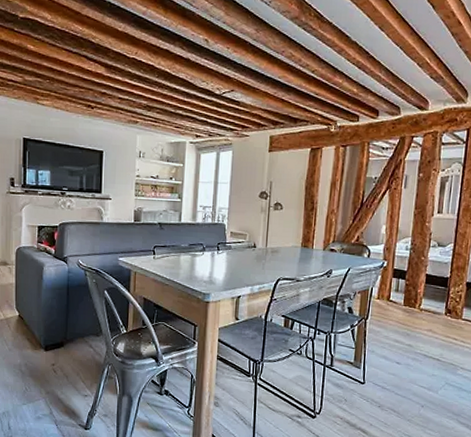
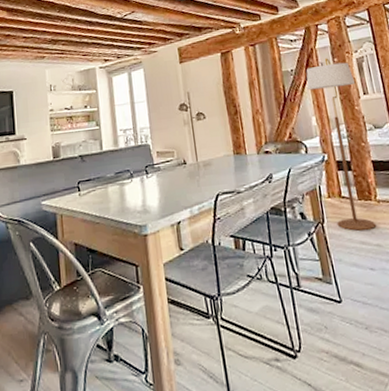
floor lamp: none [378,171,434,331] -> present [306,58,377,231]

